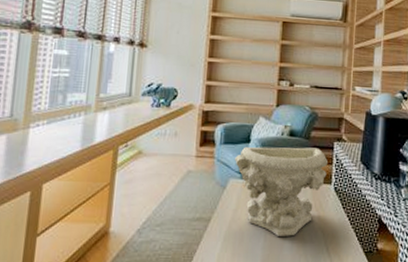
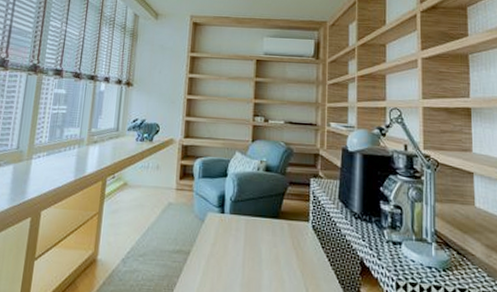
decorative bowl: present [235,146,328,236] -> none [213,181,304,275]

